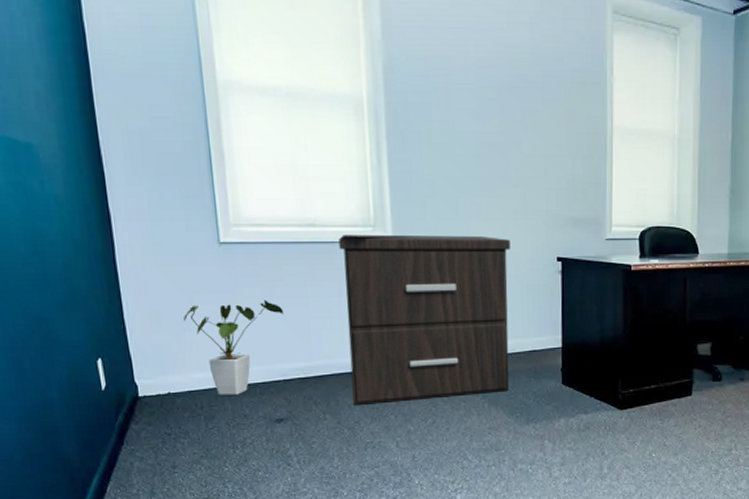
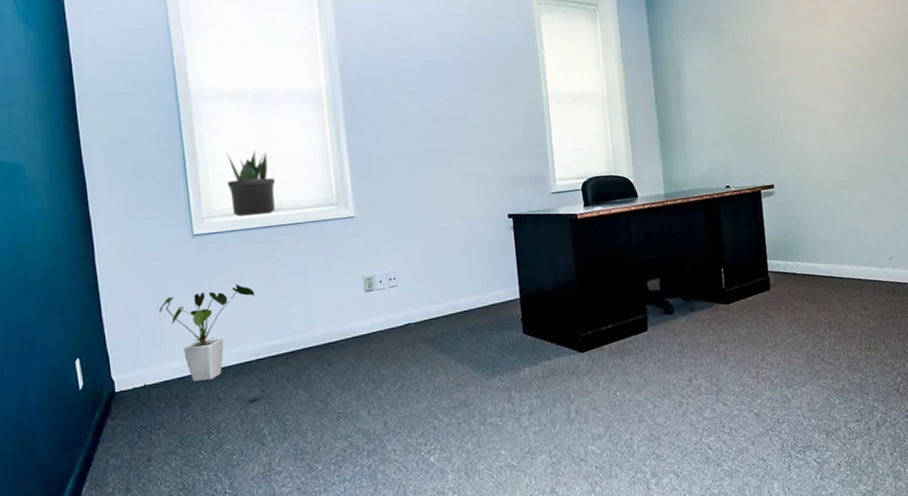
planter: none [255,155,308,229] -> present [226,151,275,217]
nightstand: present [339,234,511,406] -> none [304,202,473,378]

